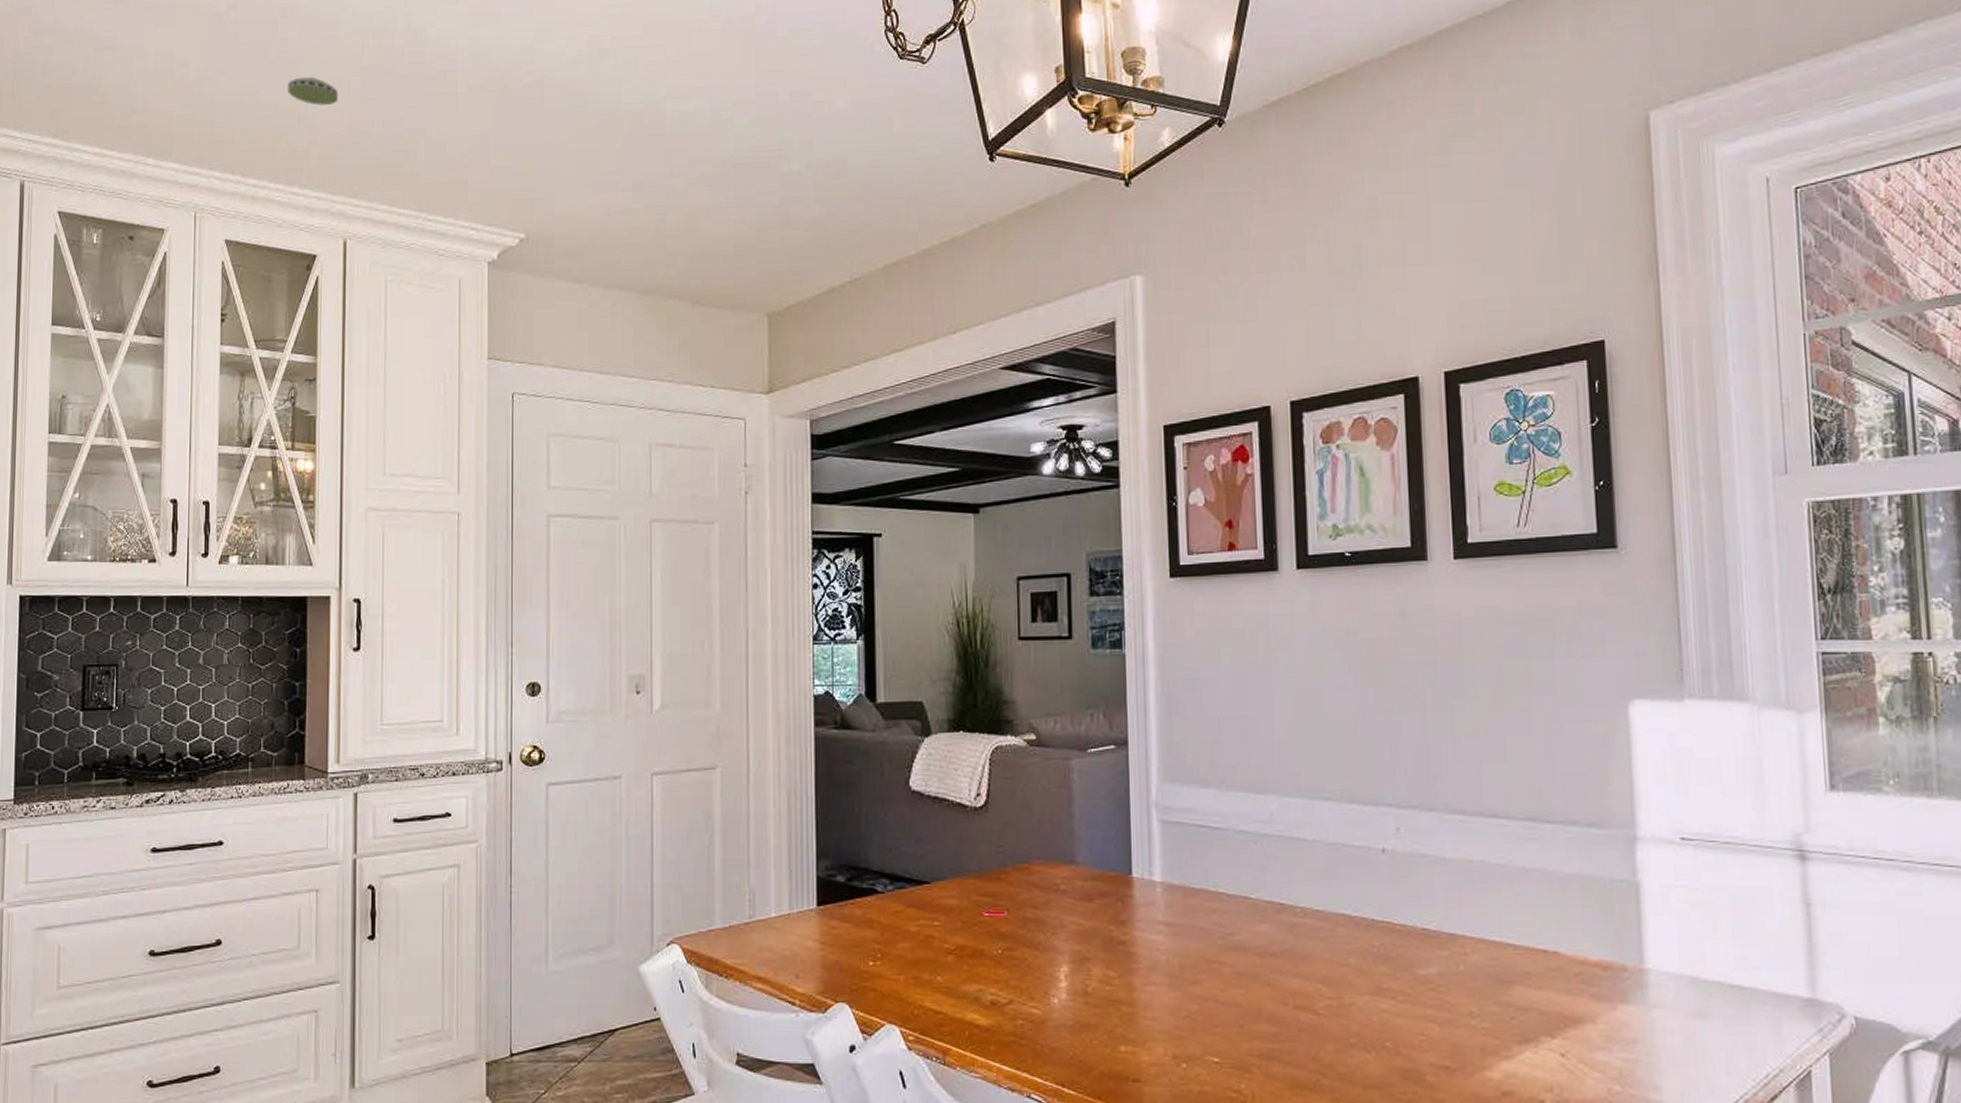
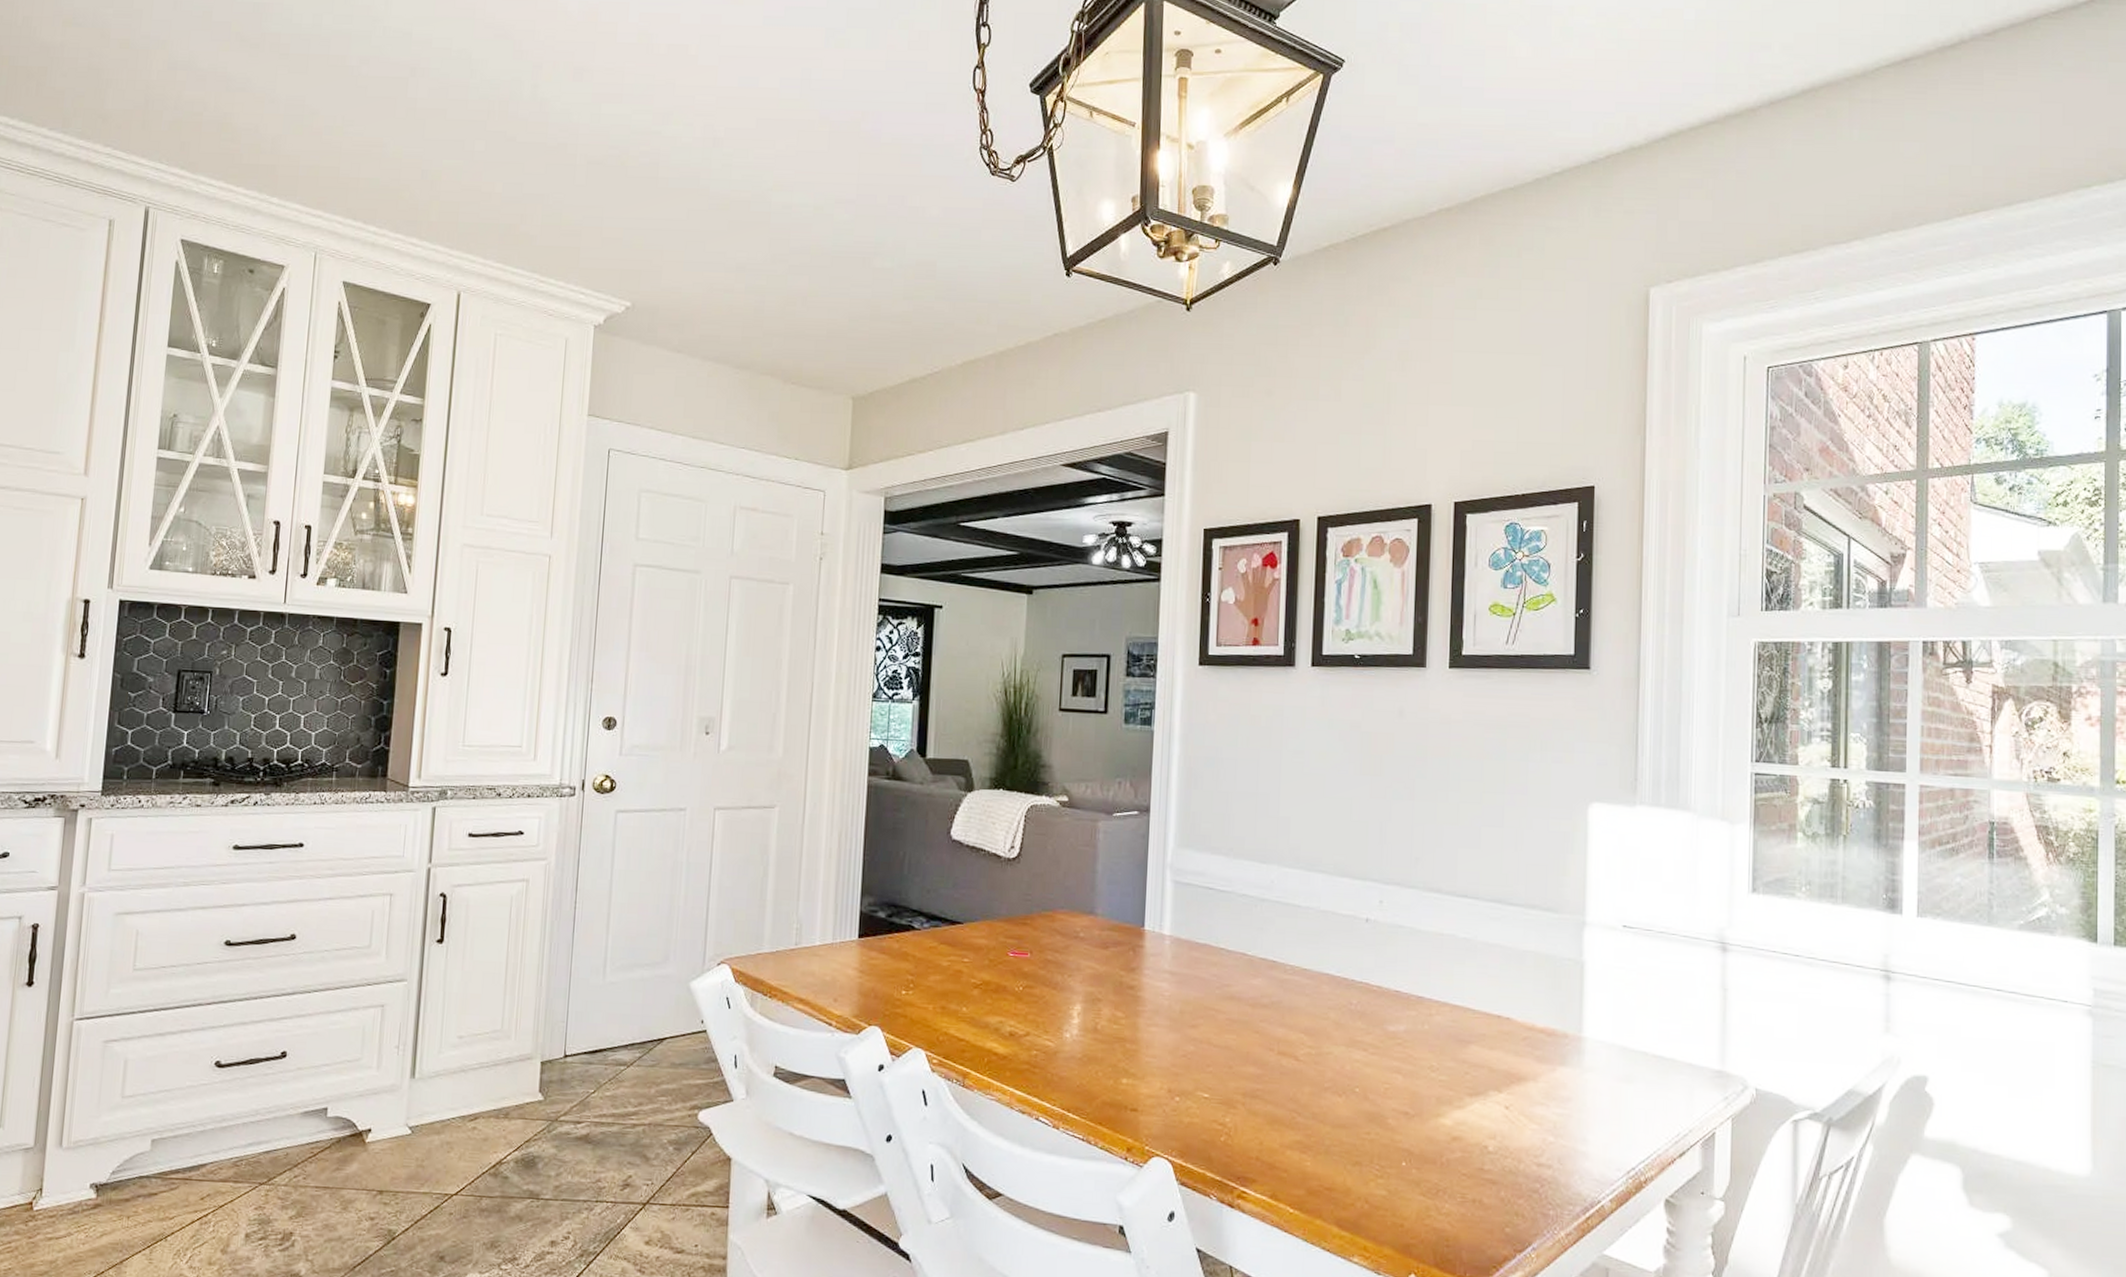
smoke detector: present [286,76,339,106] -> none [412,135,463,164]

